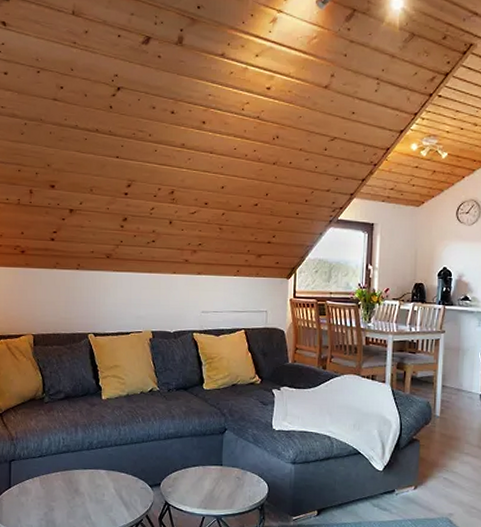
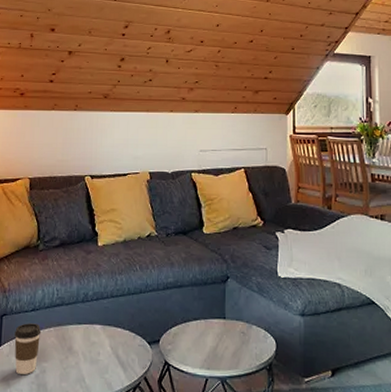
coffee cup: none [23,468,49,512] -> present [14,323,42,374]

